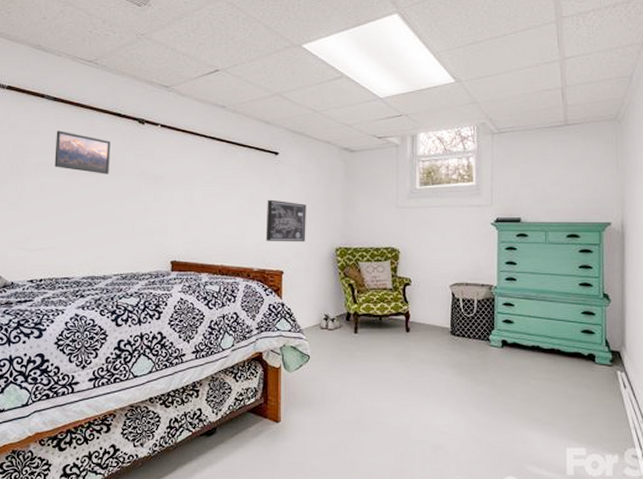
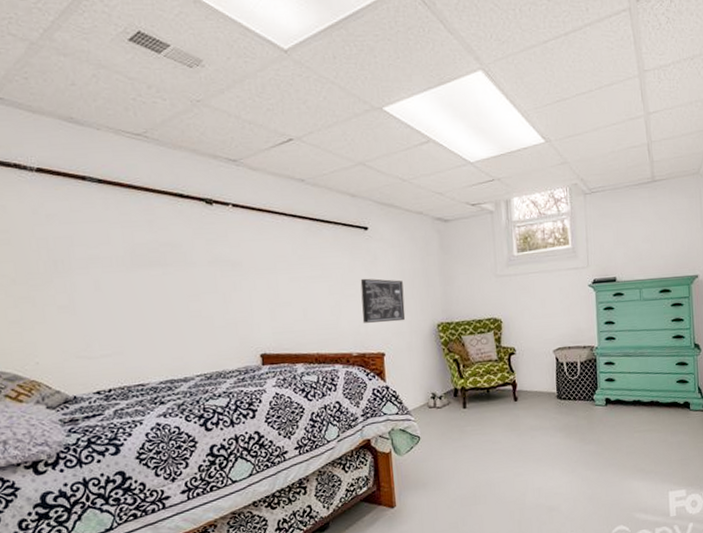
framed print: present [54,130,111,174] -> none [106,217,177,265]

